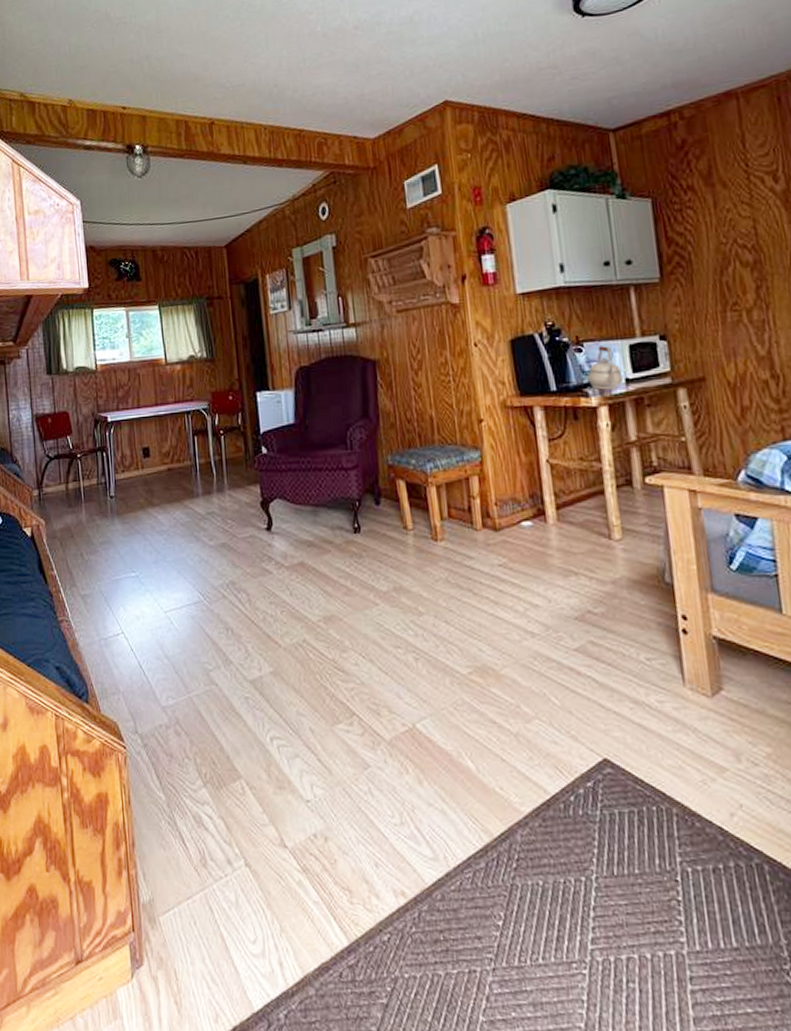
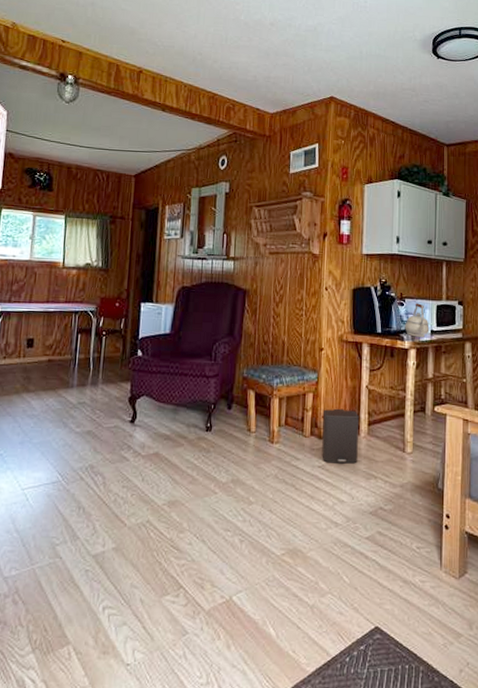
pedal bin: none [495,491,549,560] -> present [322,408,359,464]

